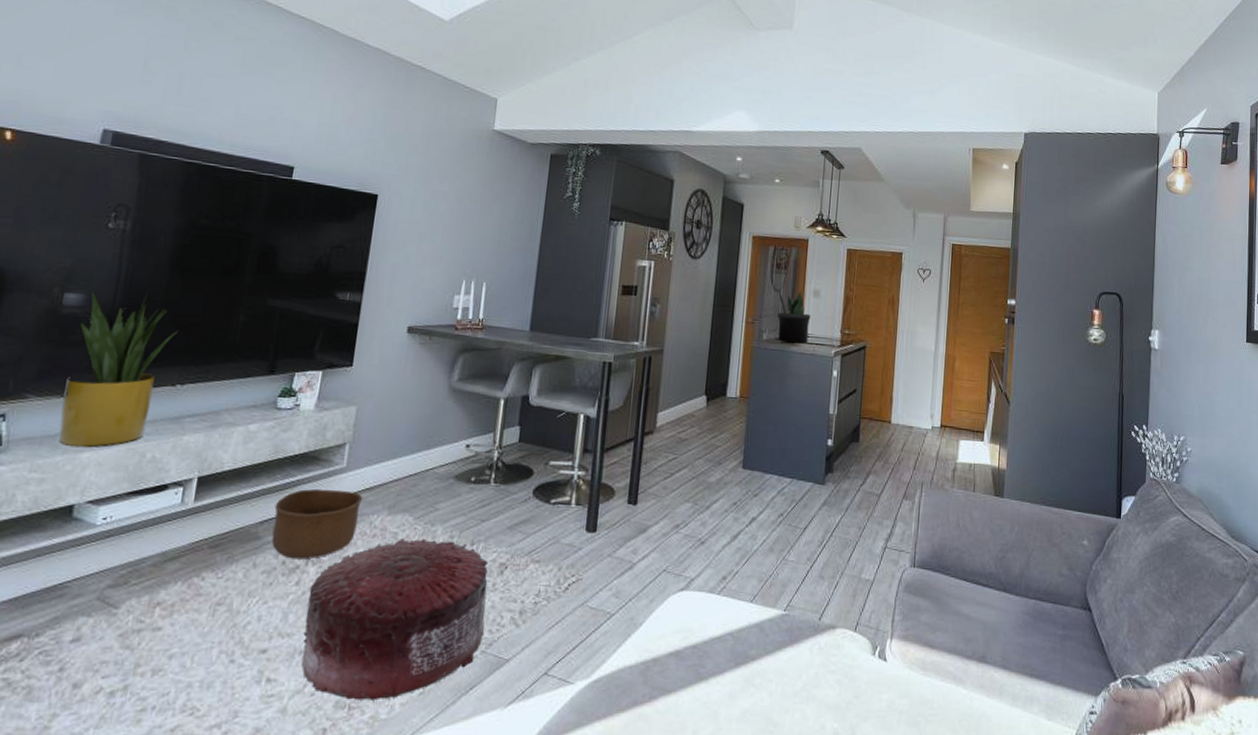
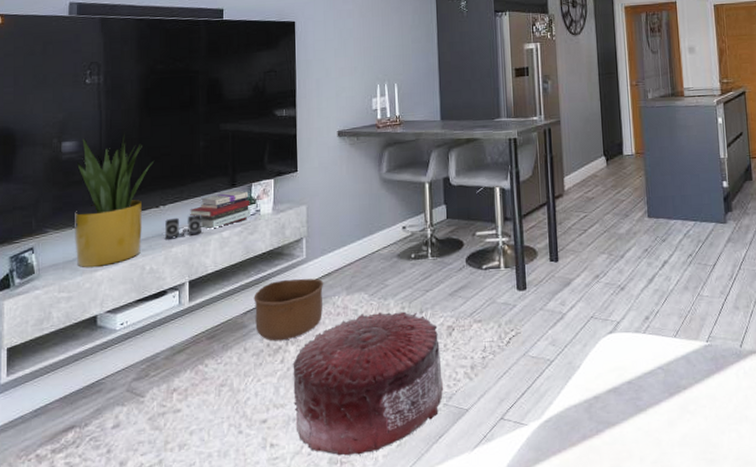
stereo: none [177,400,227,425] -> present [164,215,201,239]
books: none [213,377,290,420] -> present [190,190,252,229]
planter: present [777,290,811,344] -> none [656,49,690,100]

